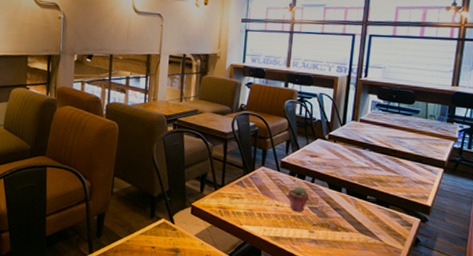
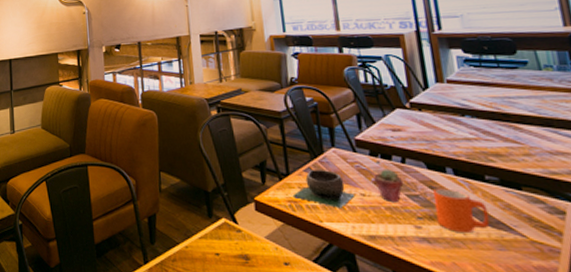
bowl: none [223,182,272,215] -> present [292,169,356,208]
mug: none [326,203,363,238] -> present [432,188,490,234]

